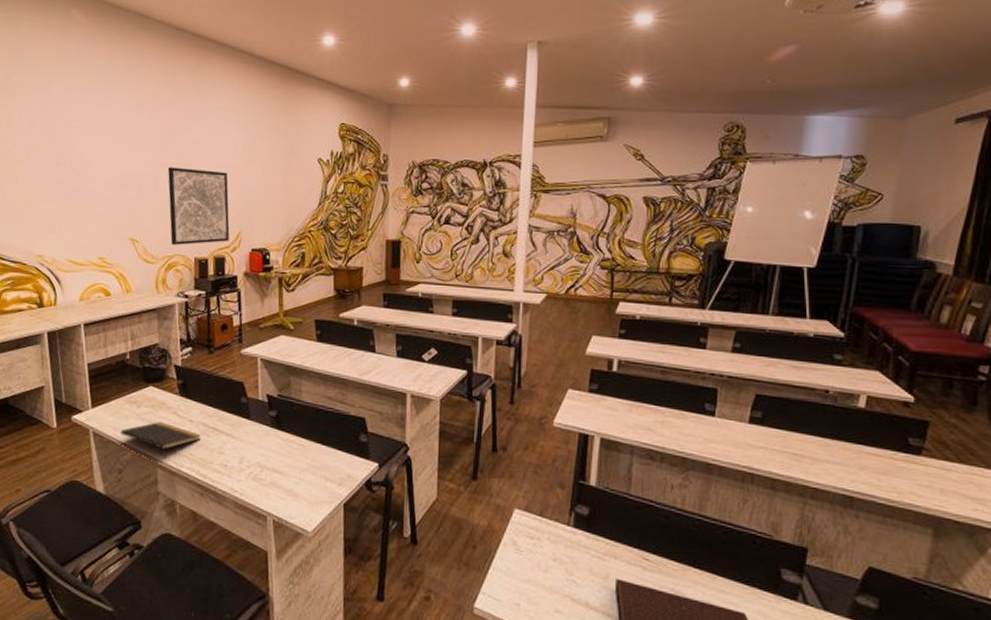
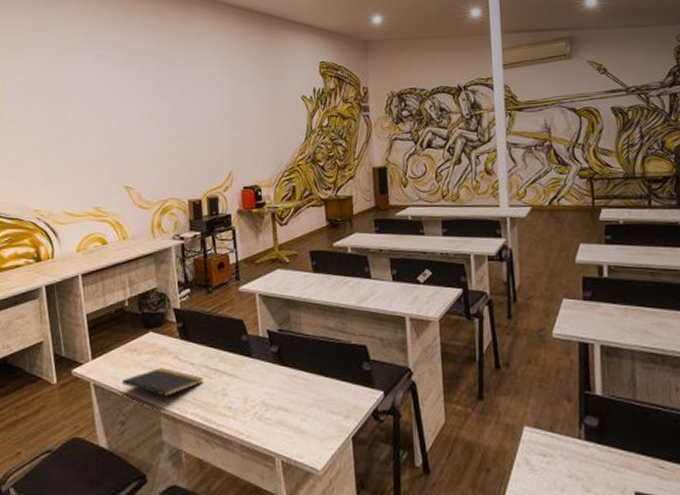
wall art: present [167,167,230,245] -> none [158,114,221,189]

